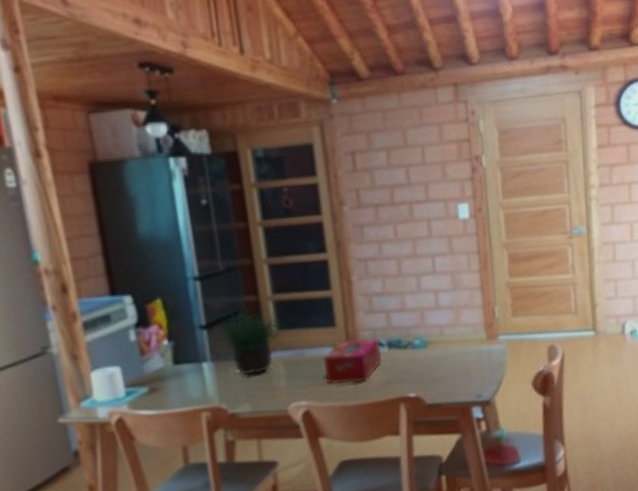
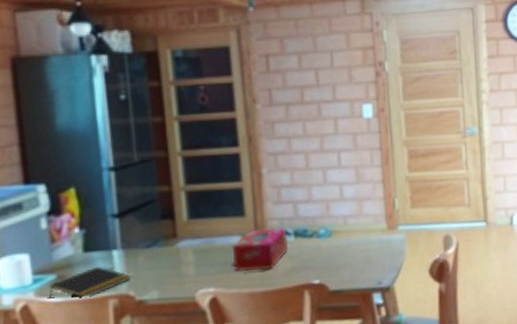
notepad: none [142,379,222,412] -> present [49,266,131,299]
potted plant: present [212,300,284,376] -> none [124,190,195,263]

